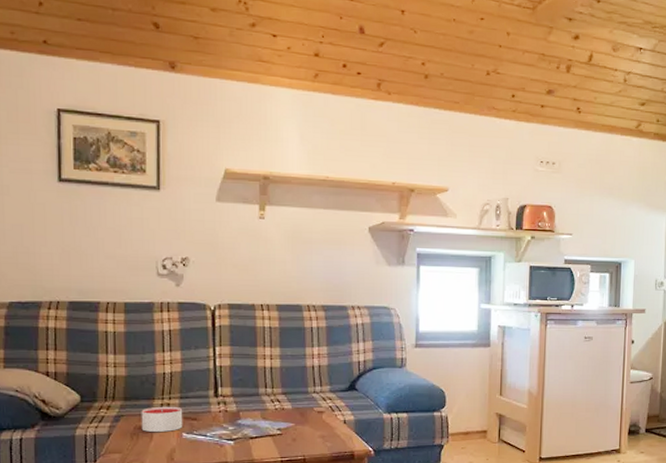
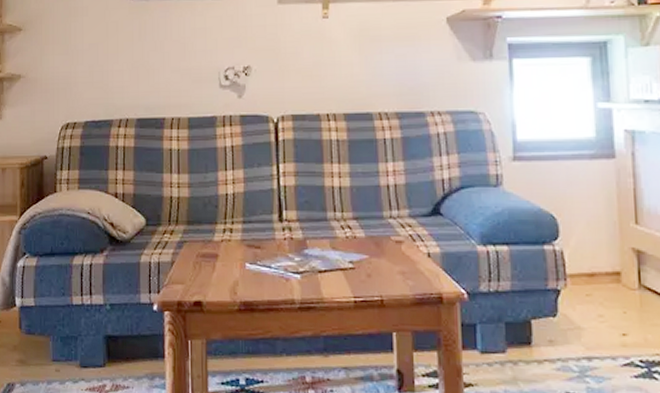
candle: present [141,406,183,432] -> none [203,231,247,261]

